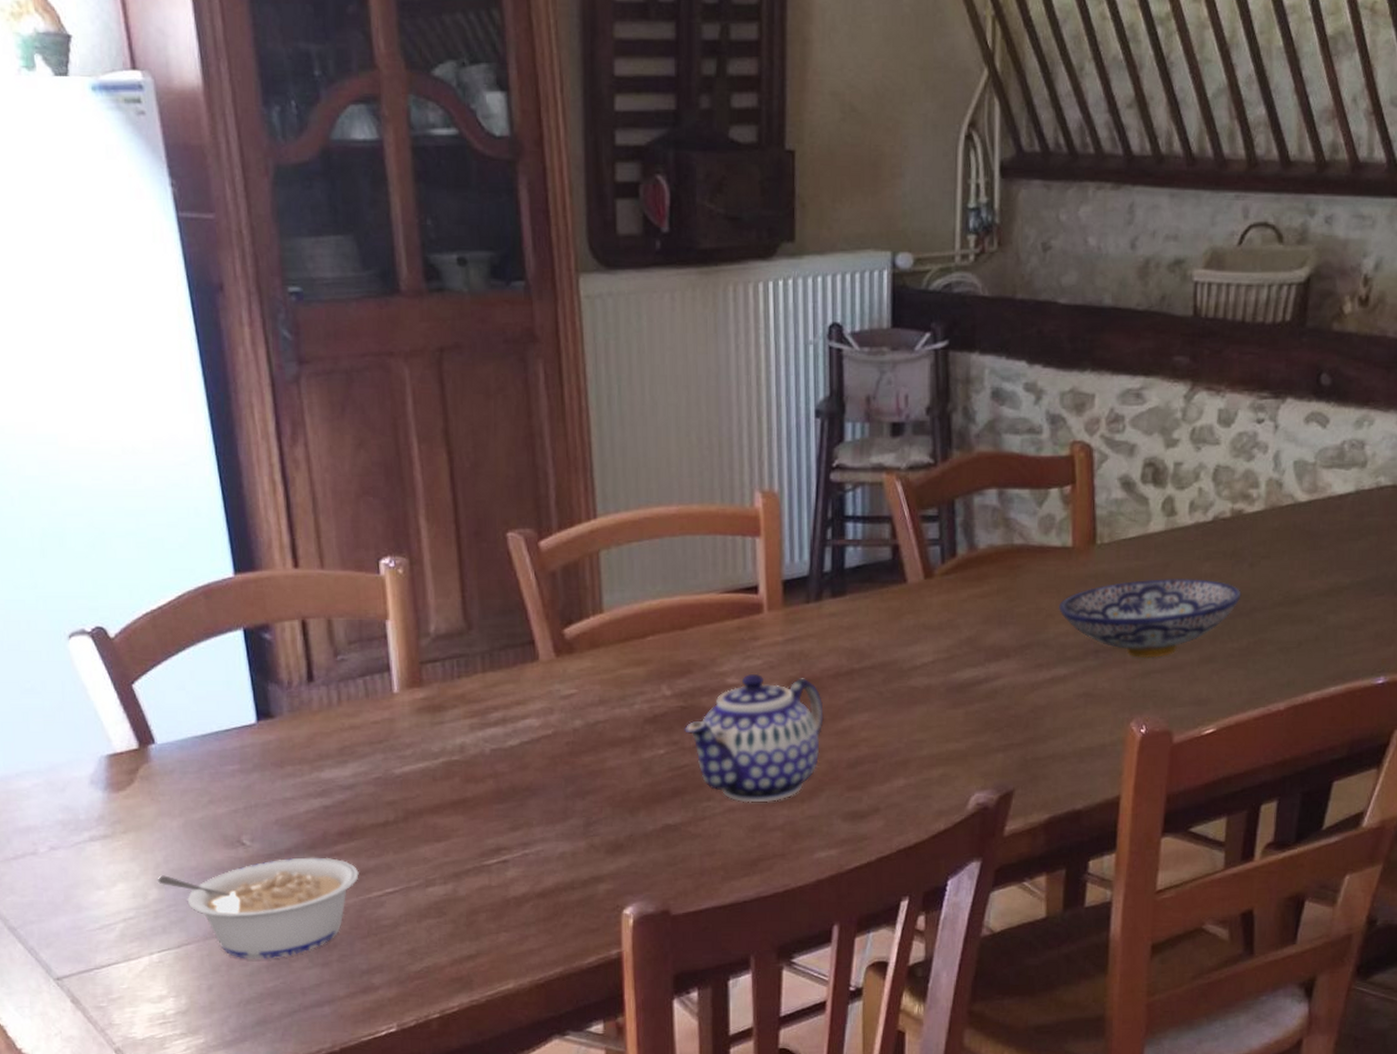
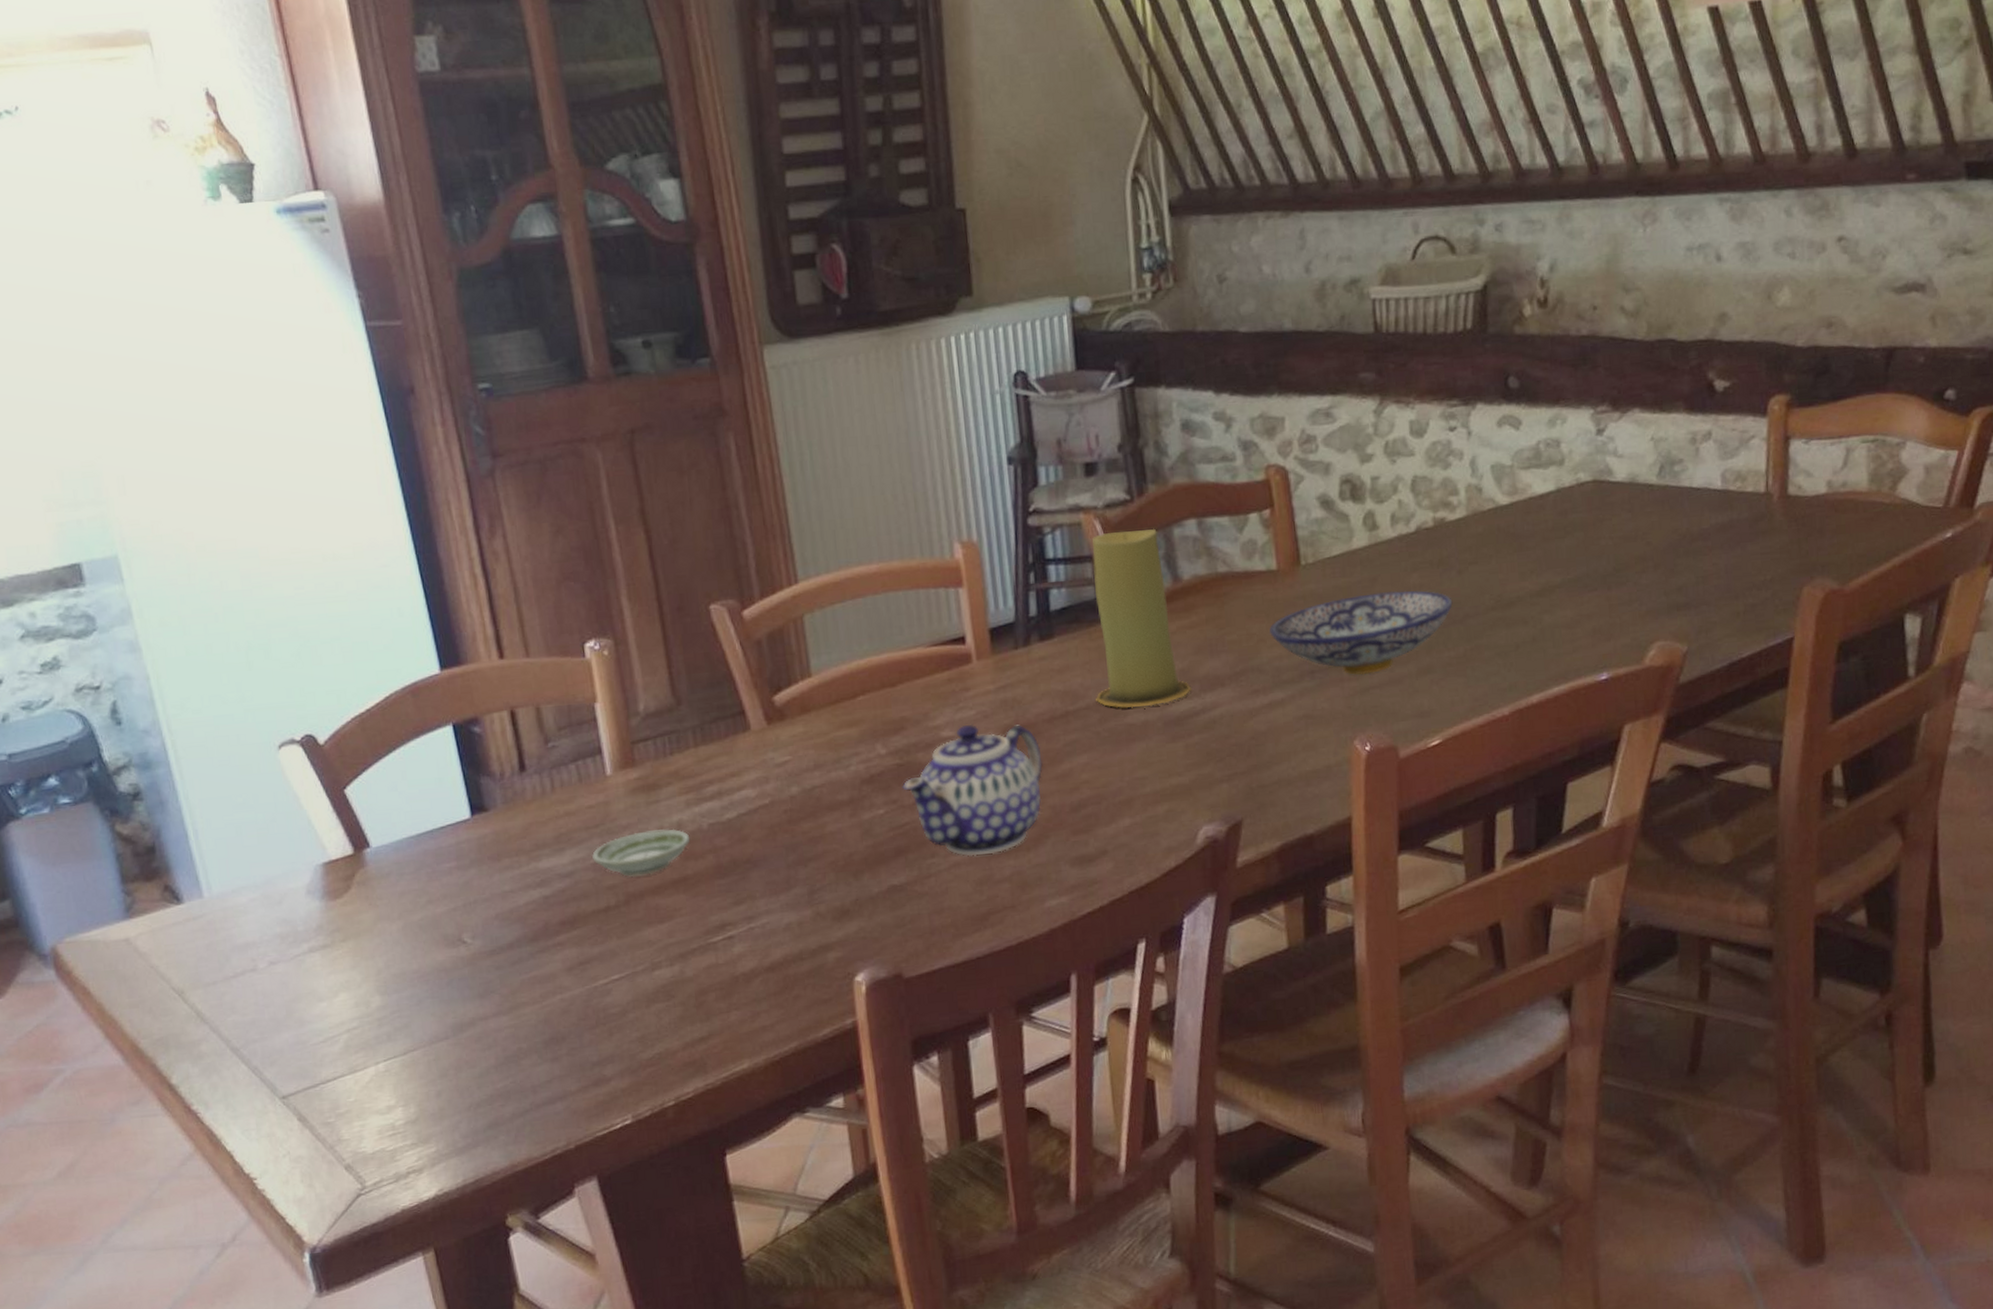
legume: present [157,857,359,959] -> none [379,948,584,1061]
saucer: none [374,751,472,794] -> present [592,828,691,877]
candle: none [882,494,977,672] -> present [1092,528,1192,708]

